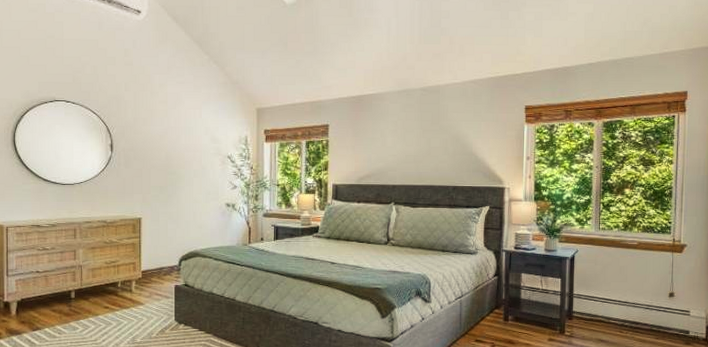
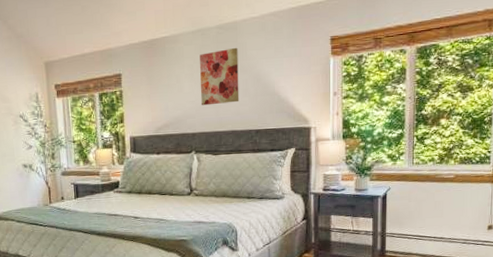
wall art: none [402,109,440,160] -> present [200,47,240,106]

